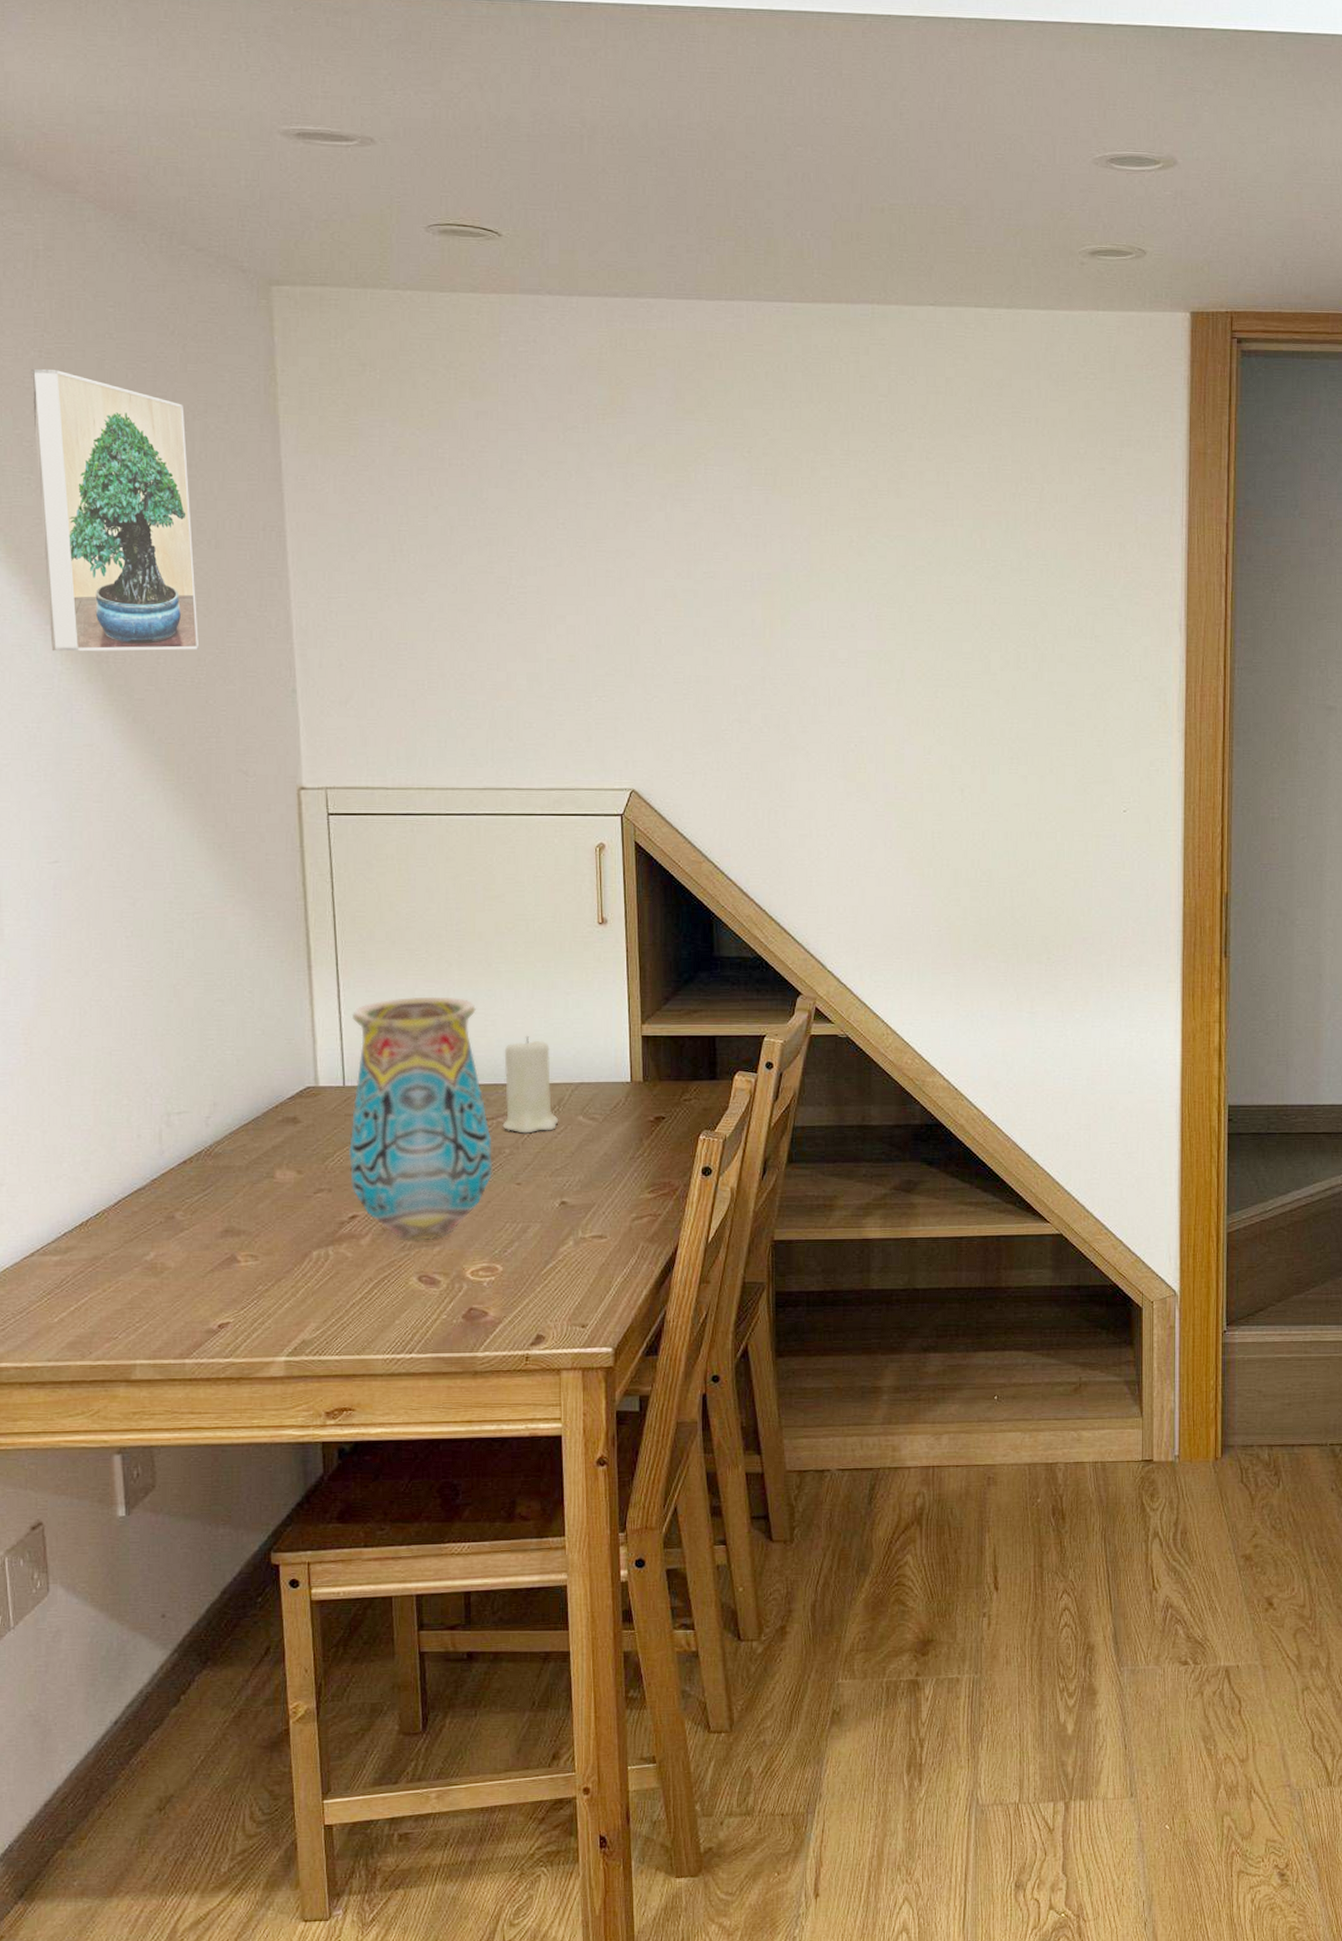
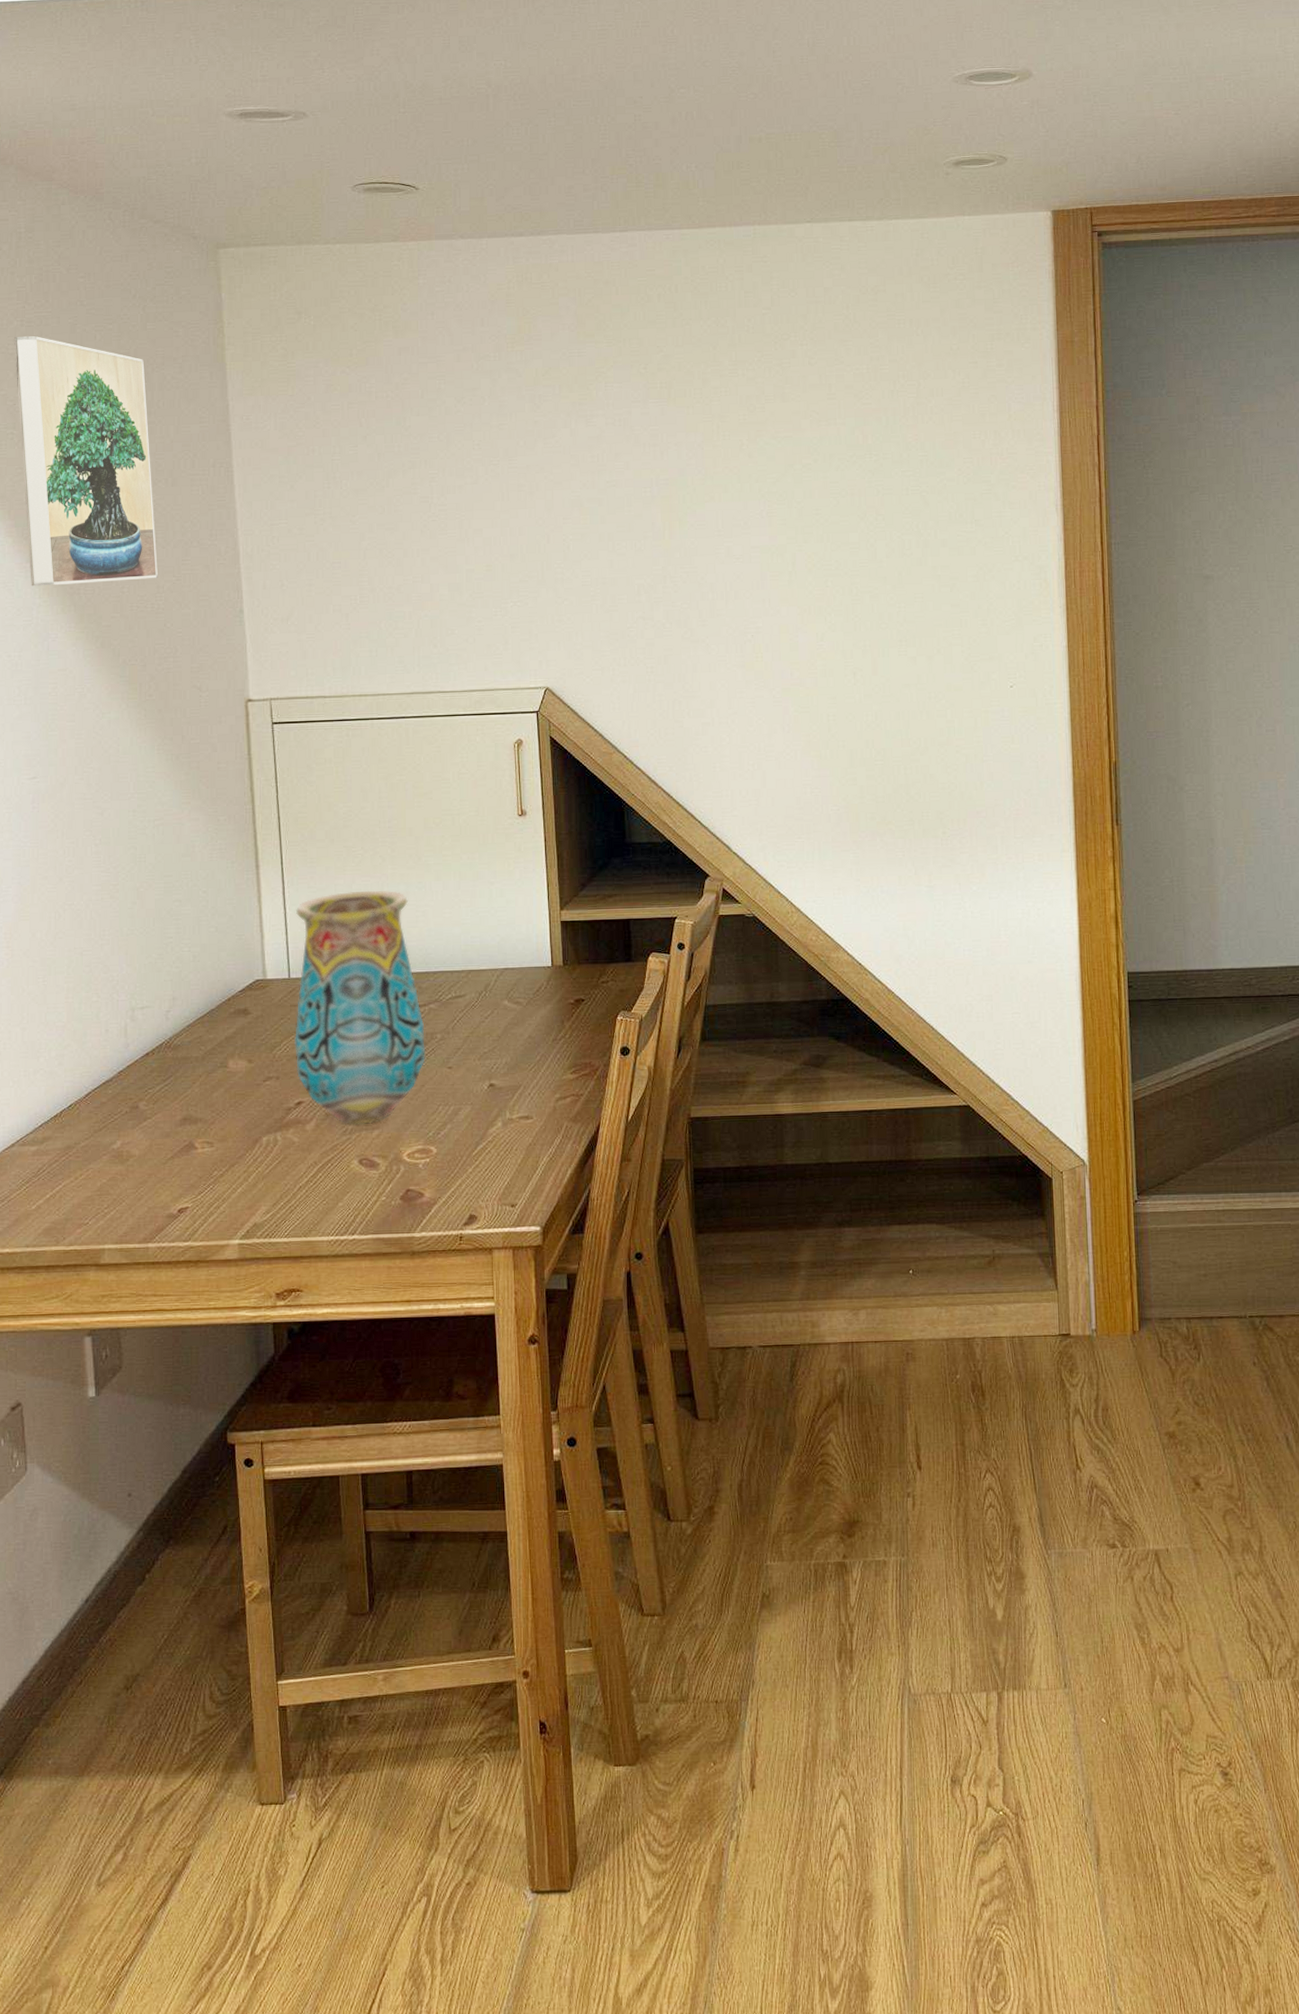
candle: present [502,1035,559,1134] -> none [434,924,486,1019]

